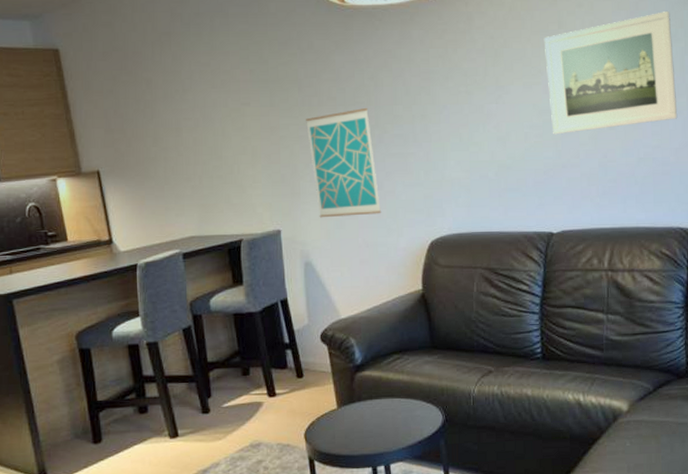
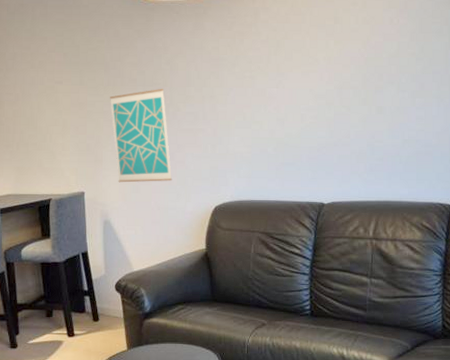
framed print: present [543,10,678,135] -> none [321,9,441,117]

